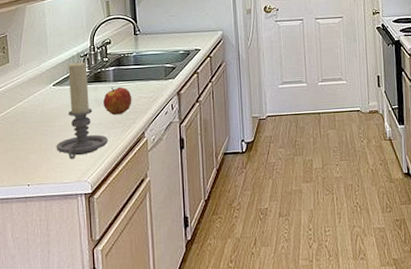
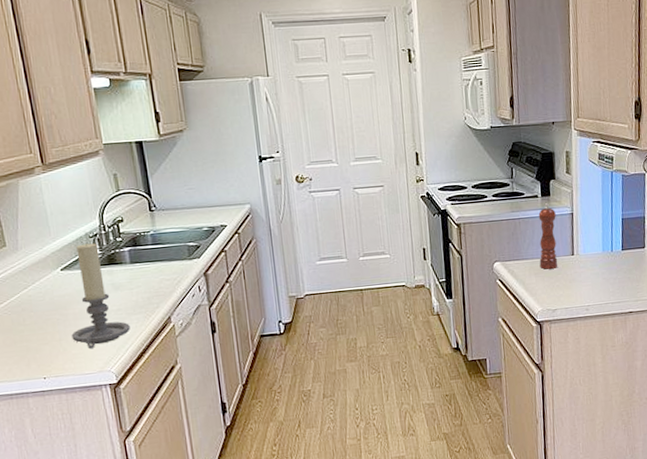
apple: present [103,86,132,115] -> none [121,269,154,300]

